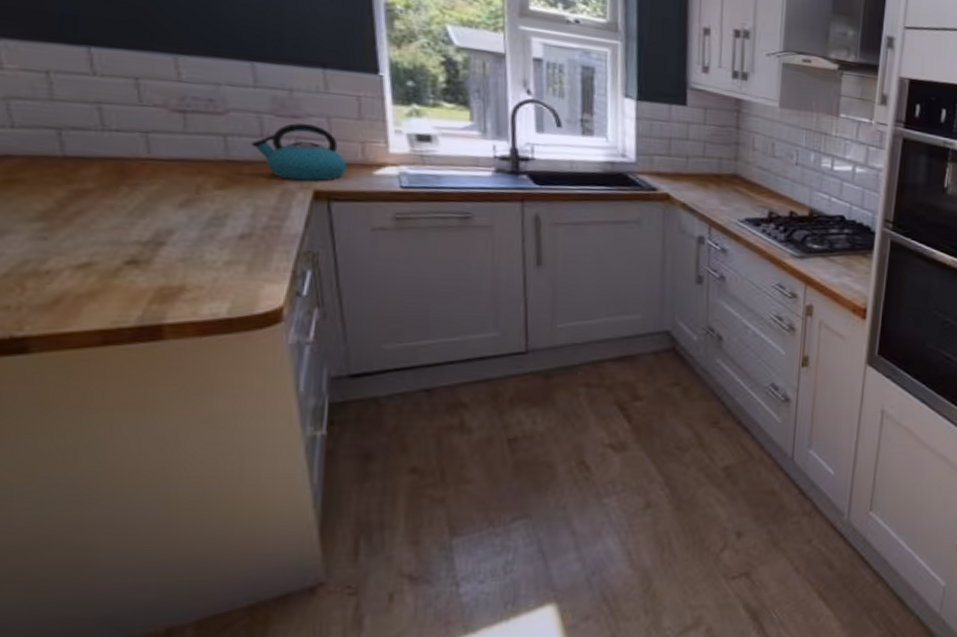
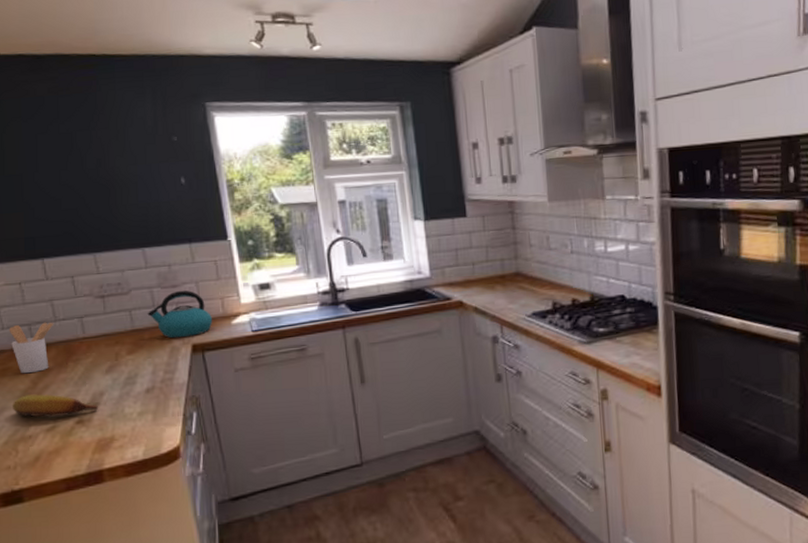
fruit: none [21,218,163,254] -> present [13,394,98,418]
utensil holder: none [22,126,101,192] -> present [8,322,54,374]

